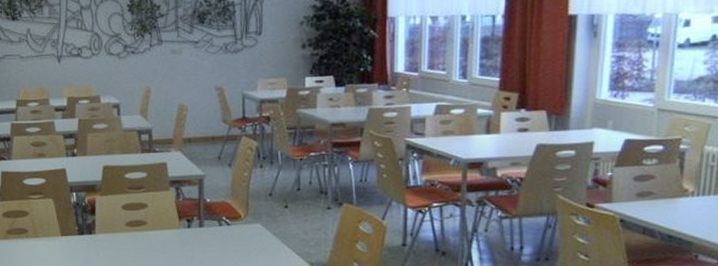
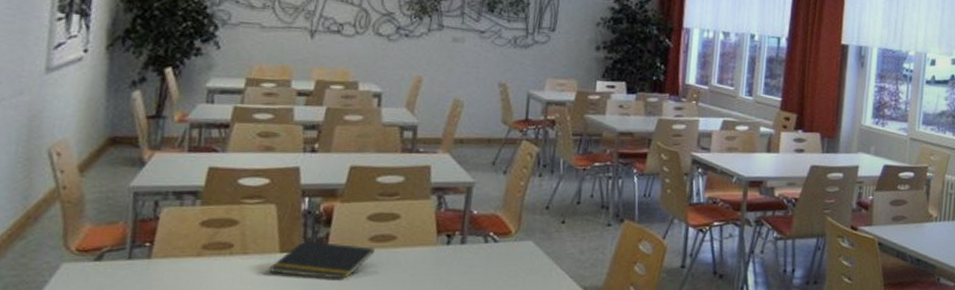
notepad: none [55,226,131,256] -> present [269,240,375,279]

